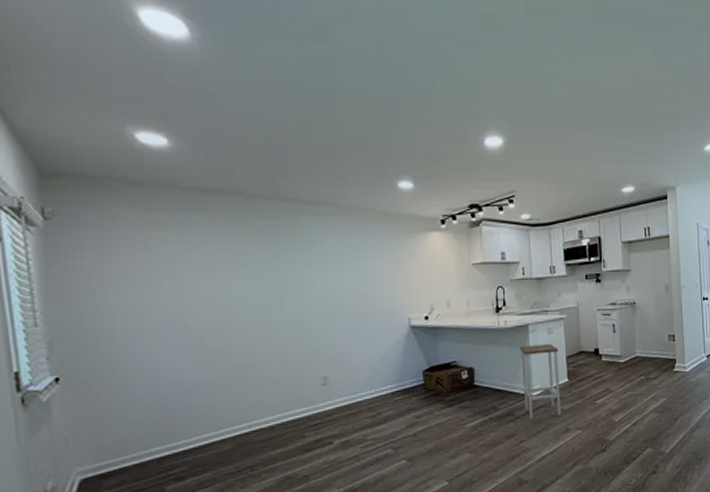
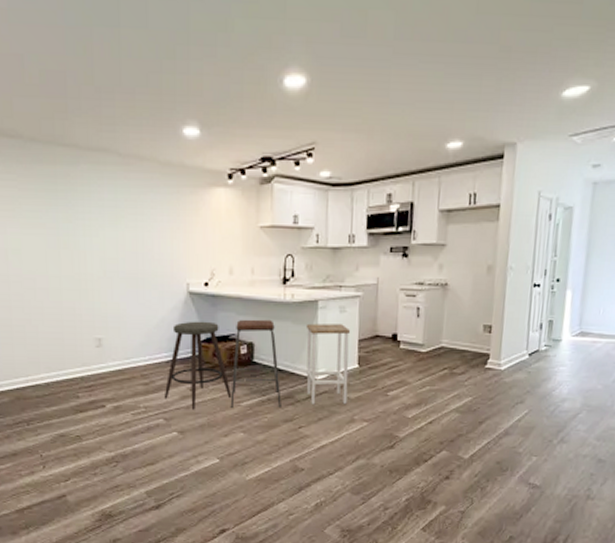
bar stool: none [391,351,457,437] -> present [164,321,232,410]
bar stool: none [455,345,503,432] -> present [230,319,281,409]

